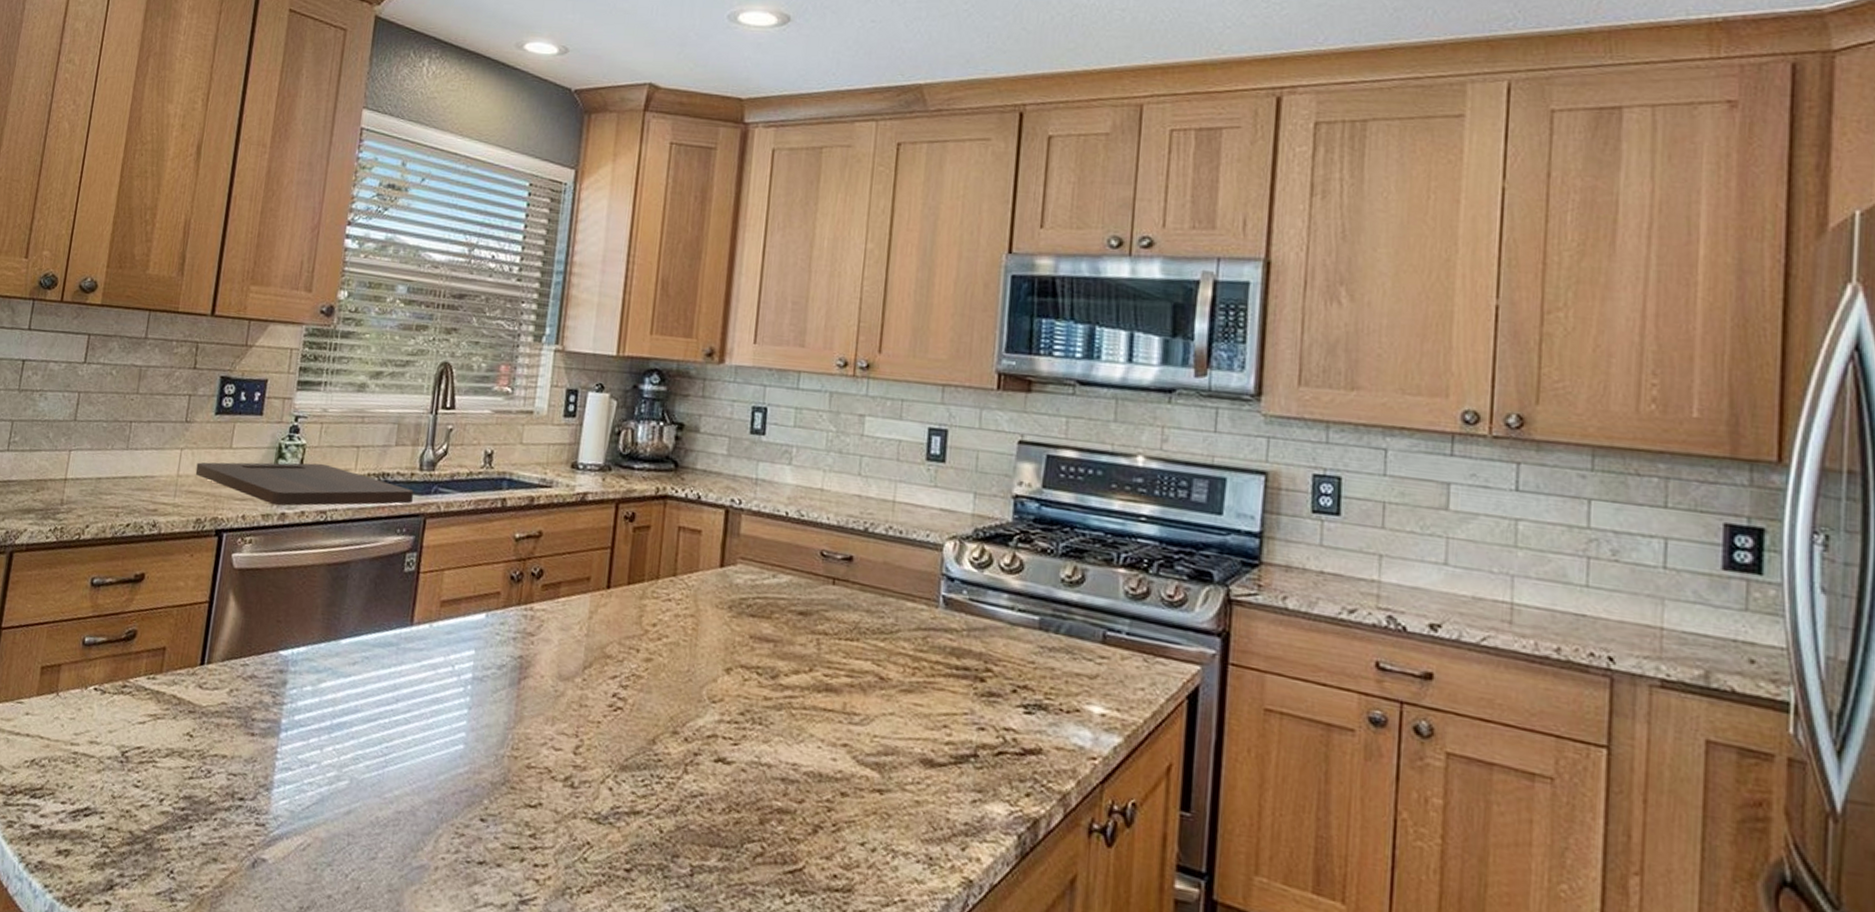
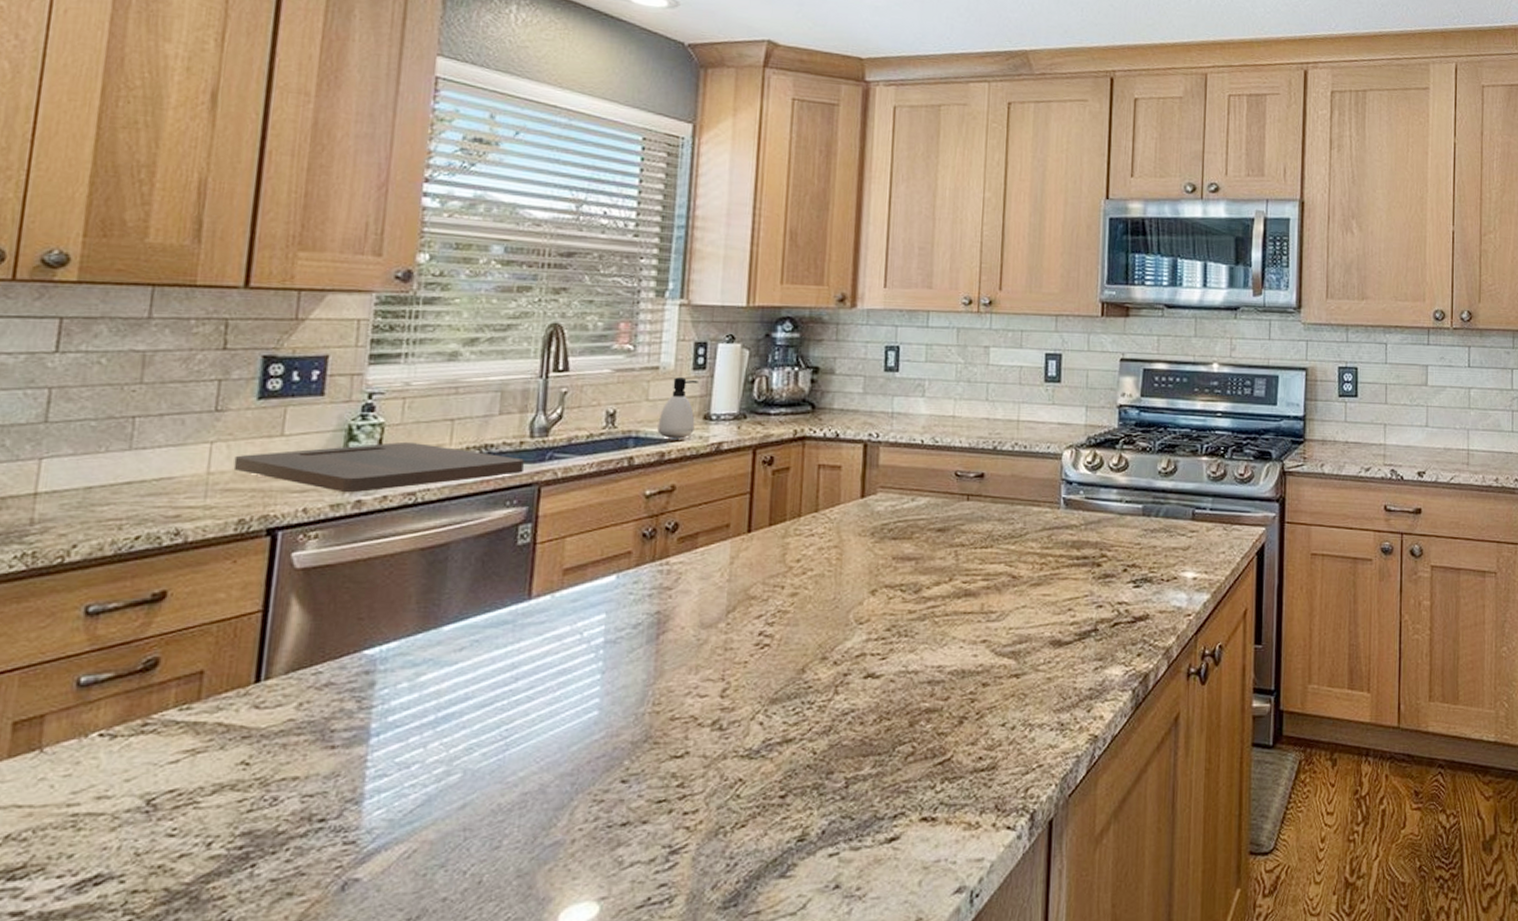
soap dispenser: none [529,423,568,485] -> present [657,377,698,439]

